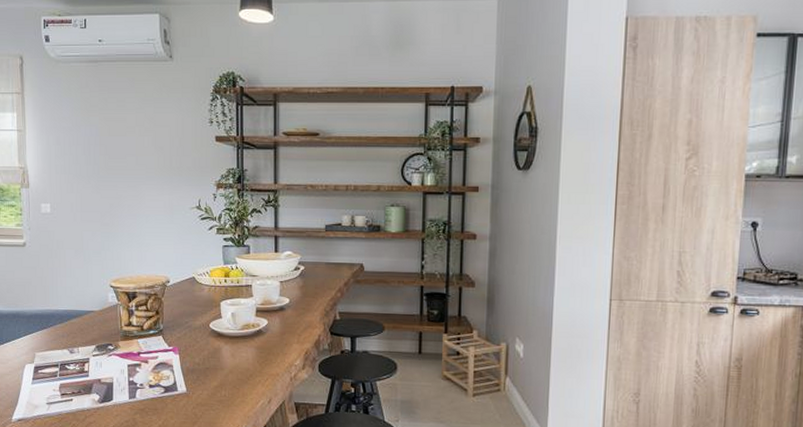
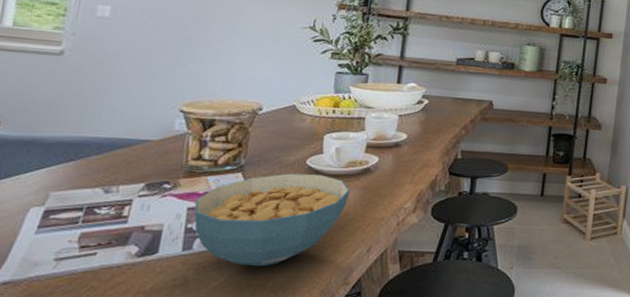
cereal bowl: none [132,335,248,413] -> present [194,173,350,267]

